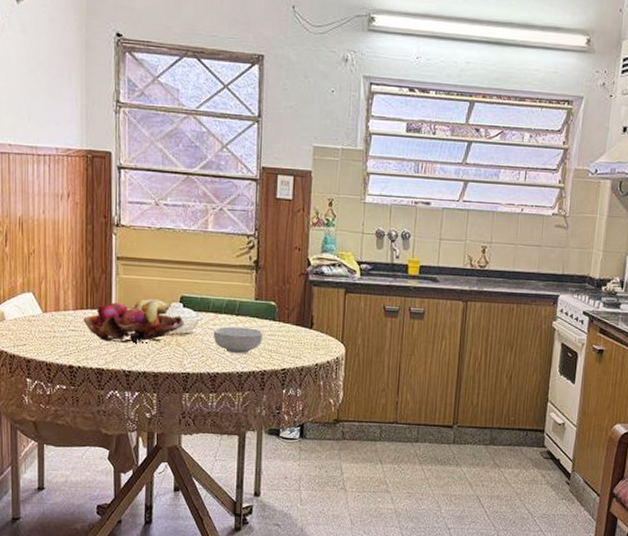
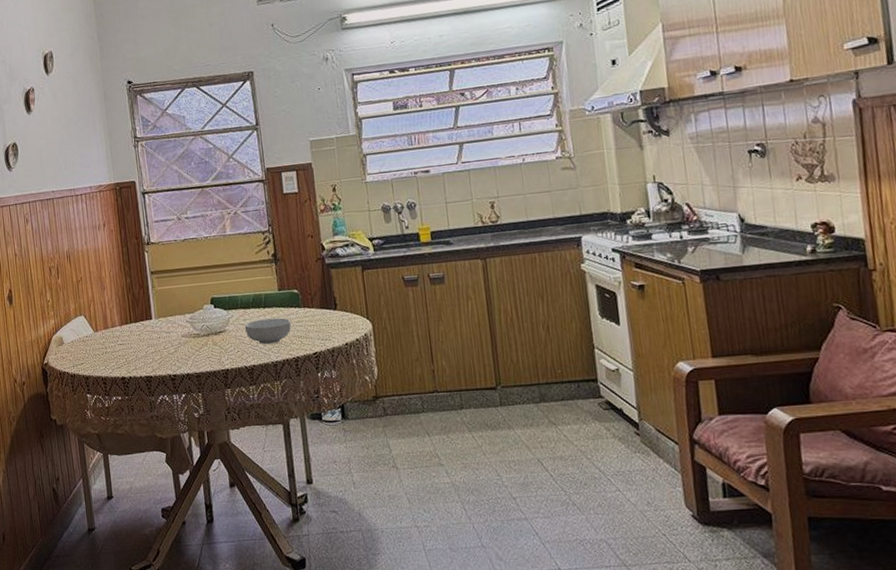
fruit basket: present [83,299,184,344] -> none [129,305,218,350]

